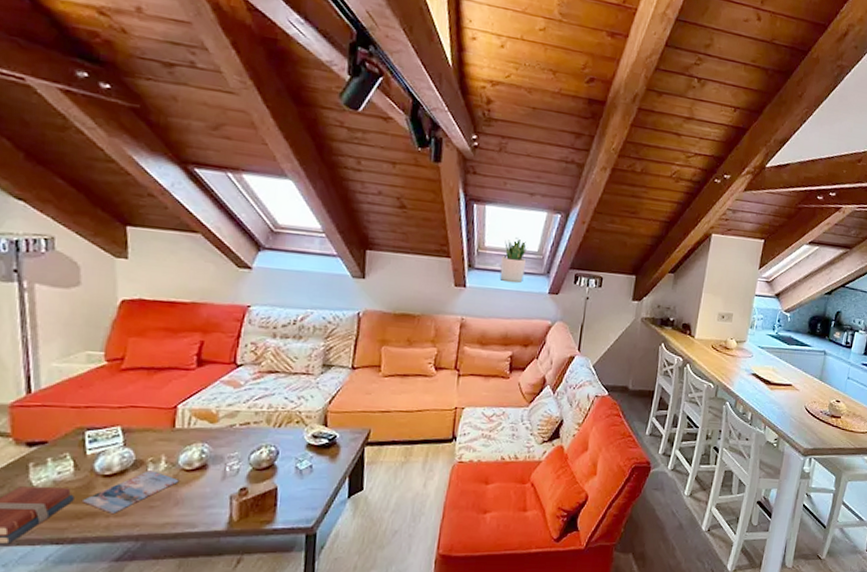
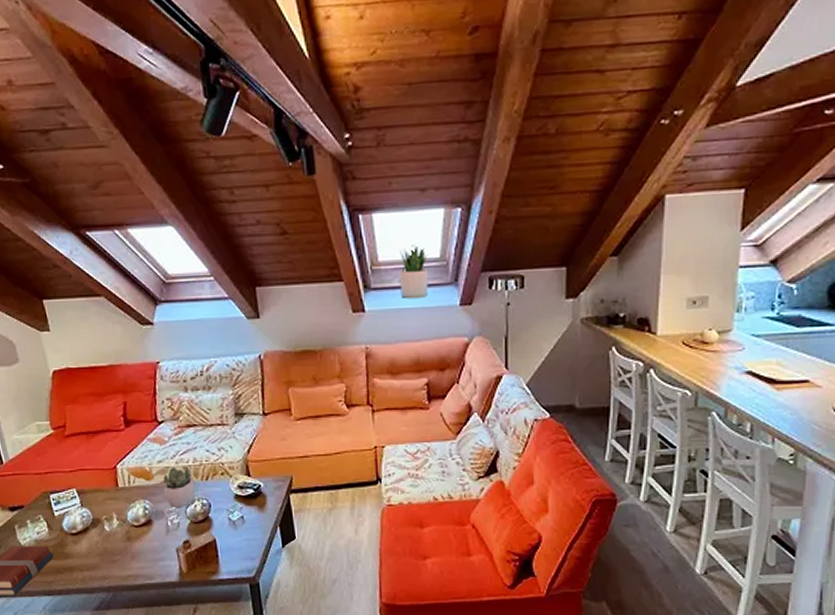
magazine: present [83,470,179,515] -> none [60,528,131,569]
succulent plant: none [227,411,266,454] -> present [163,466,195,508]

